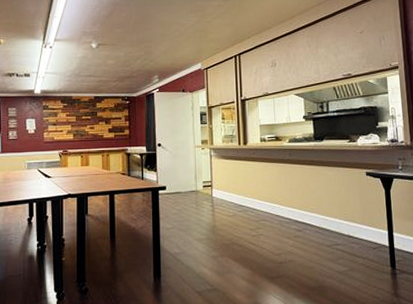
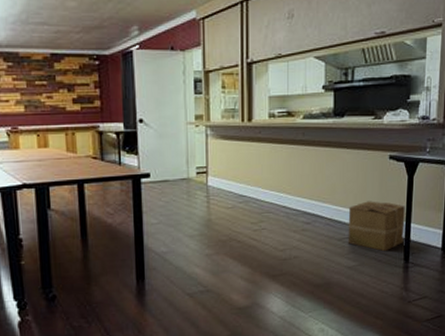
cardboard box: none [335,211,389,259] -> present [347,201,405,252]

